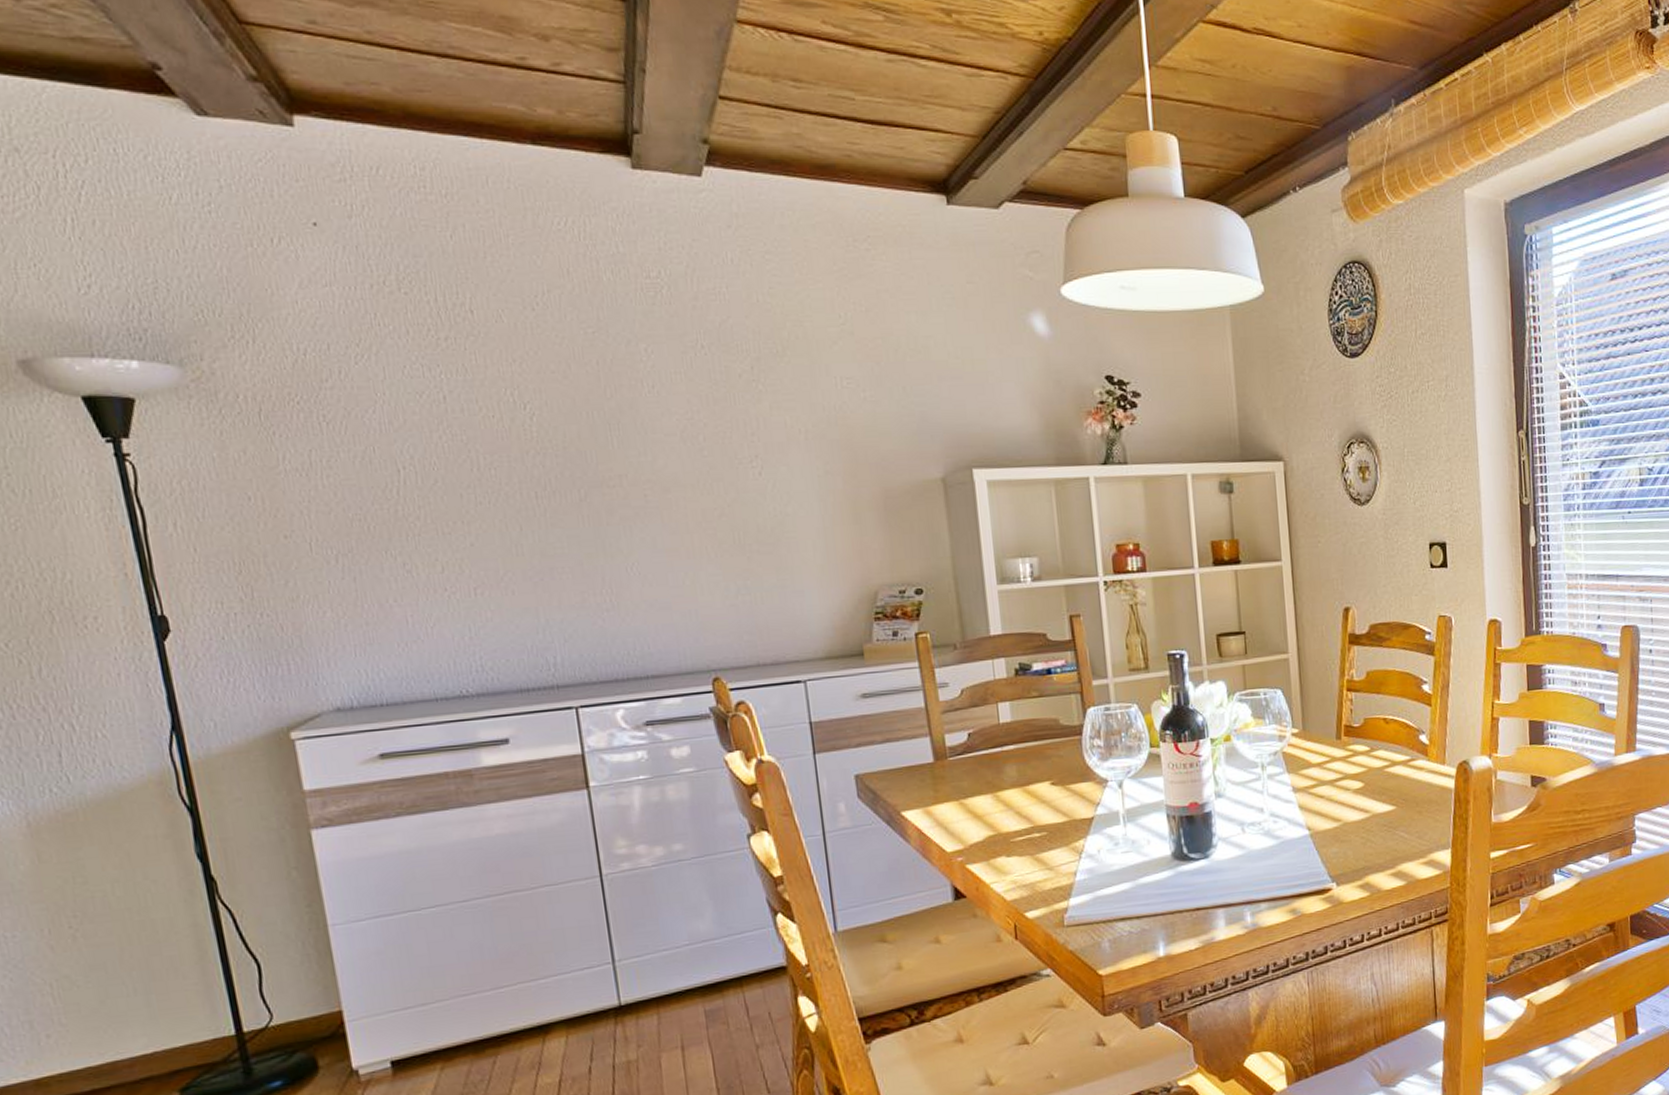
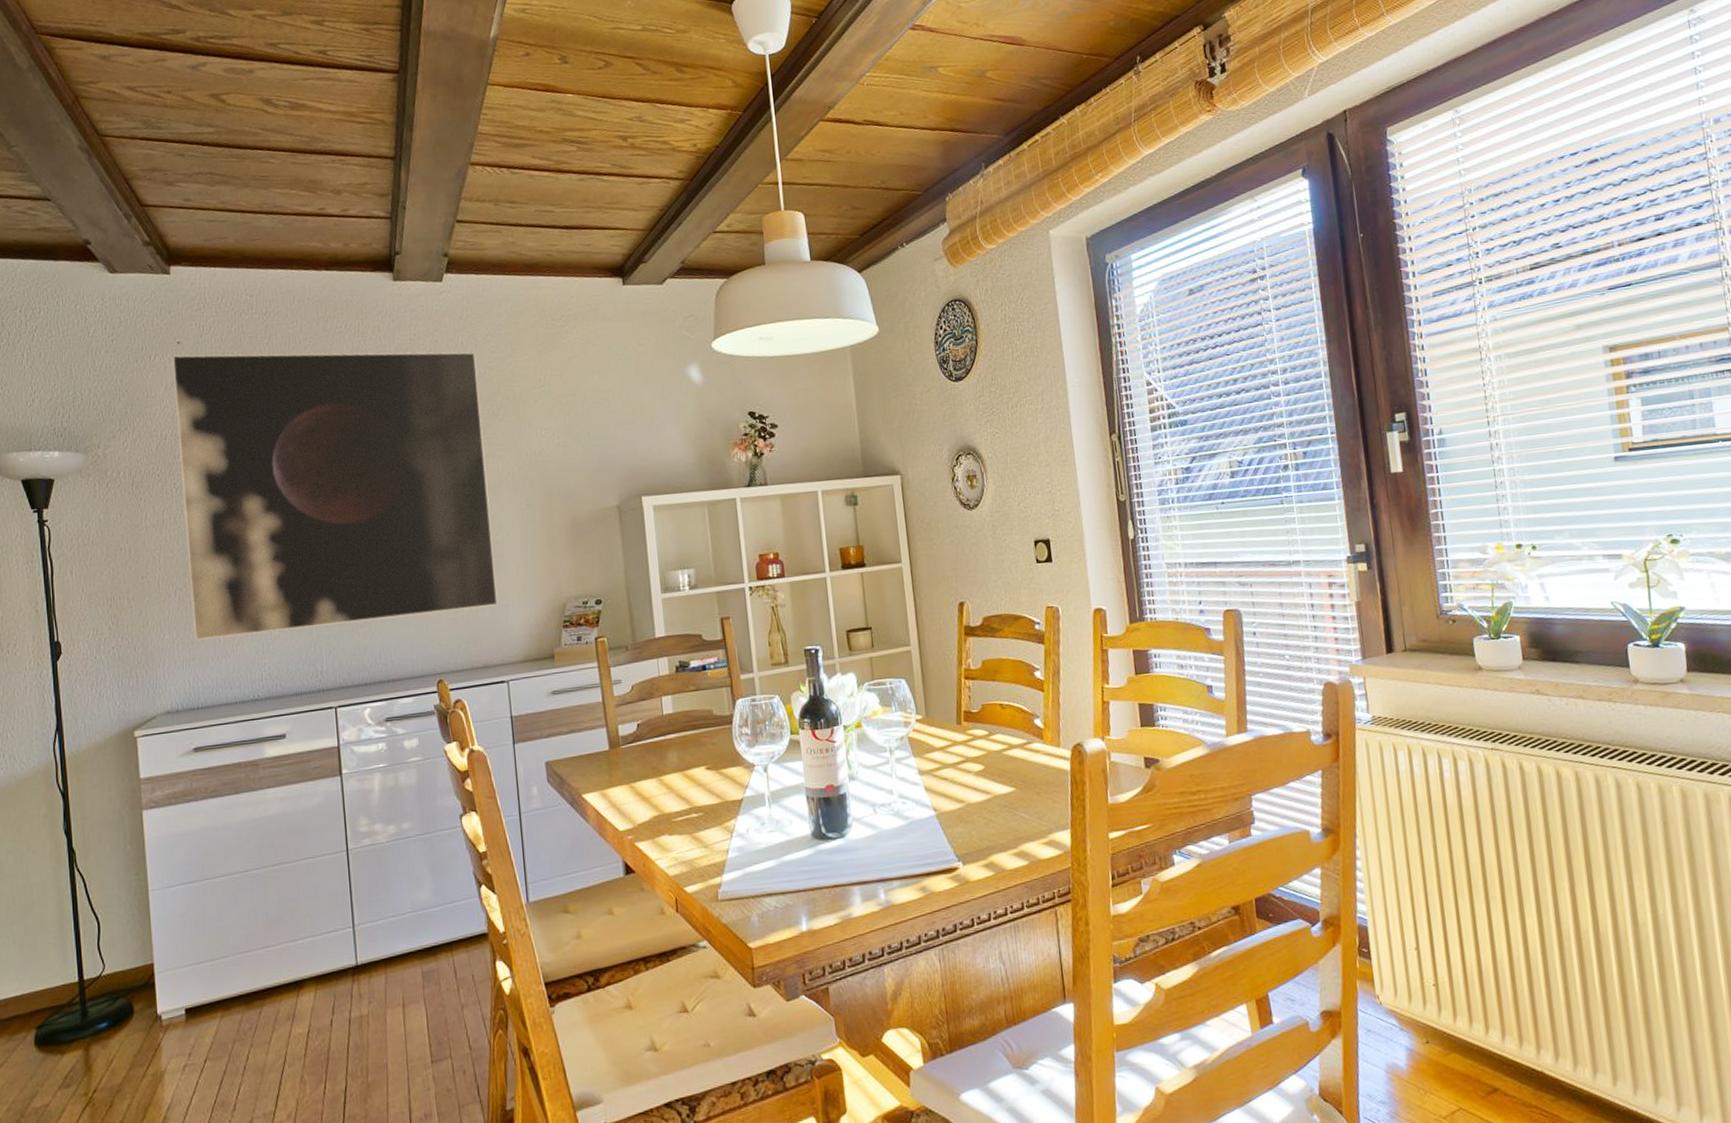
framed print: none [306,241,789,620] -> present [172,351,498,640]

